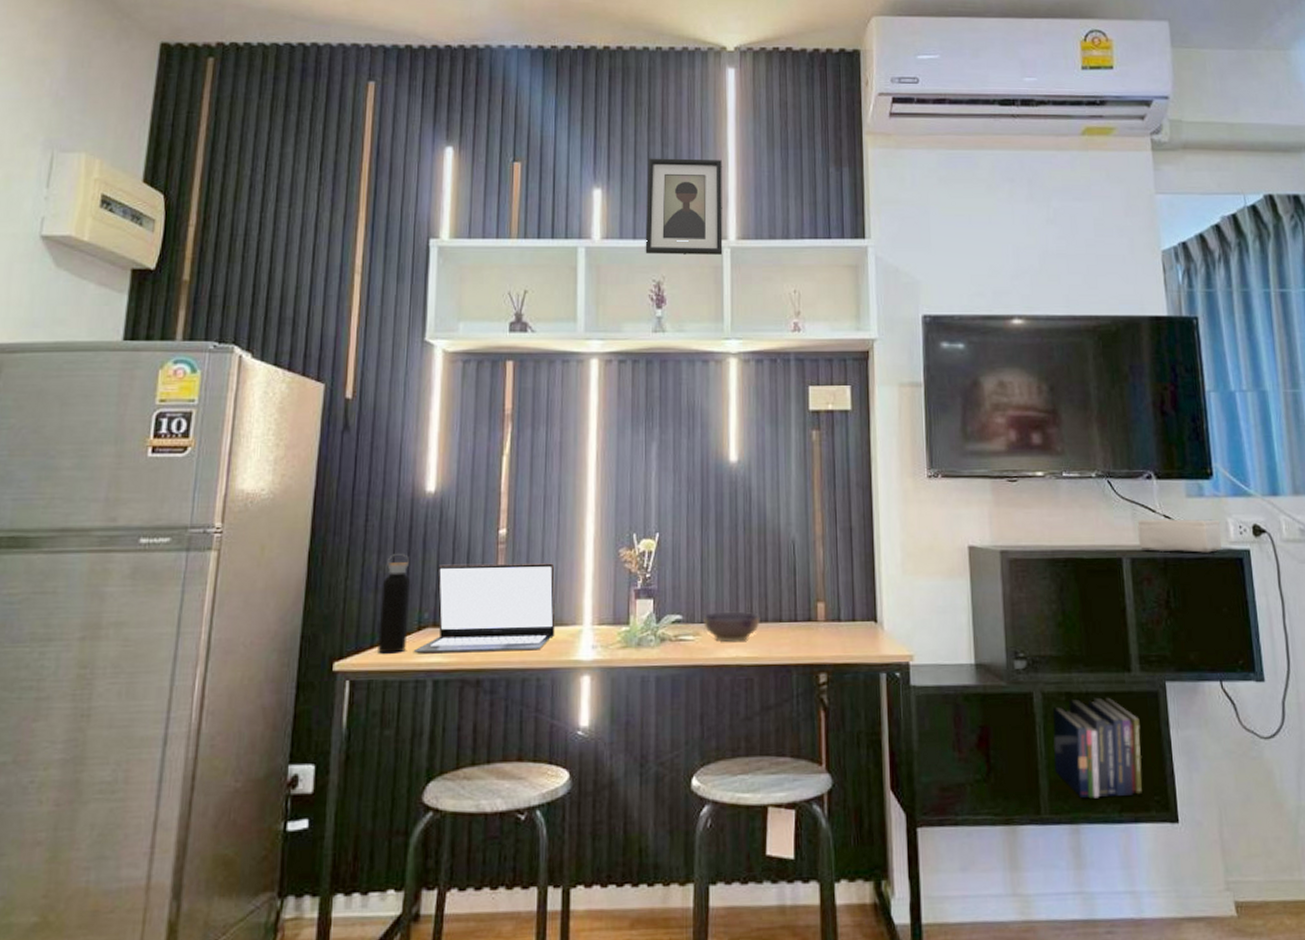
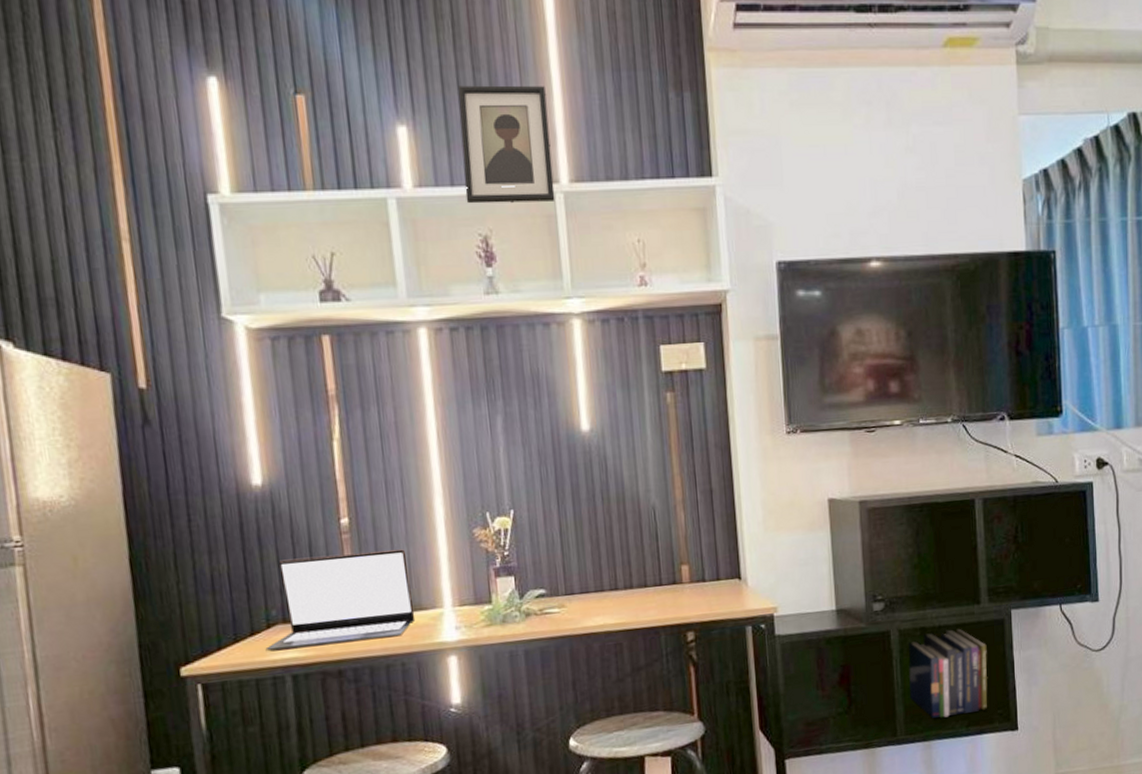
water bottle: present [378,554,411,654] -> none [219,552,257,655]
bowl: present [702,611,760,642] -> none [566,580,625,611]
decorative box: present [1137,518,1222,553] -> none [990,455,1068,491]

